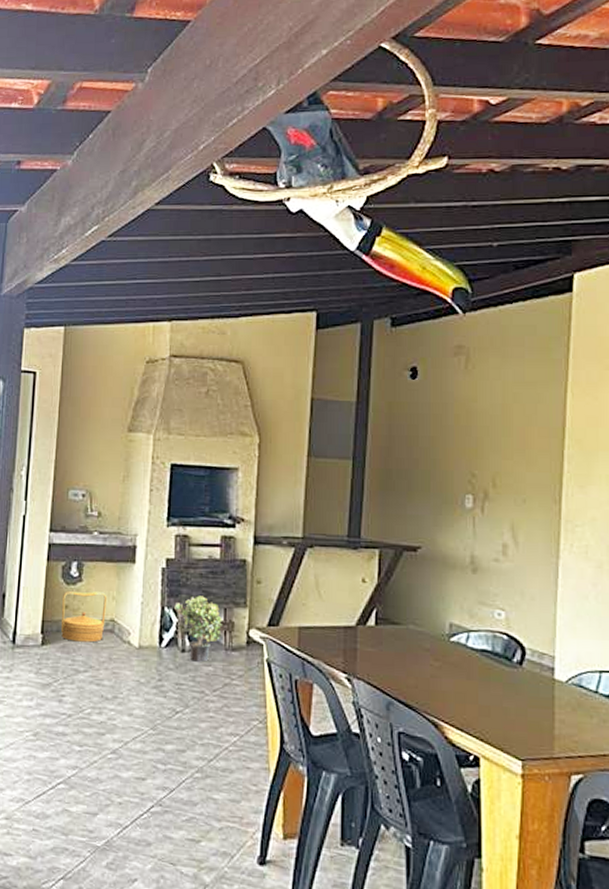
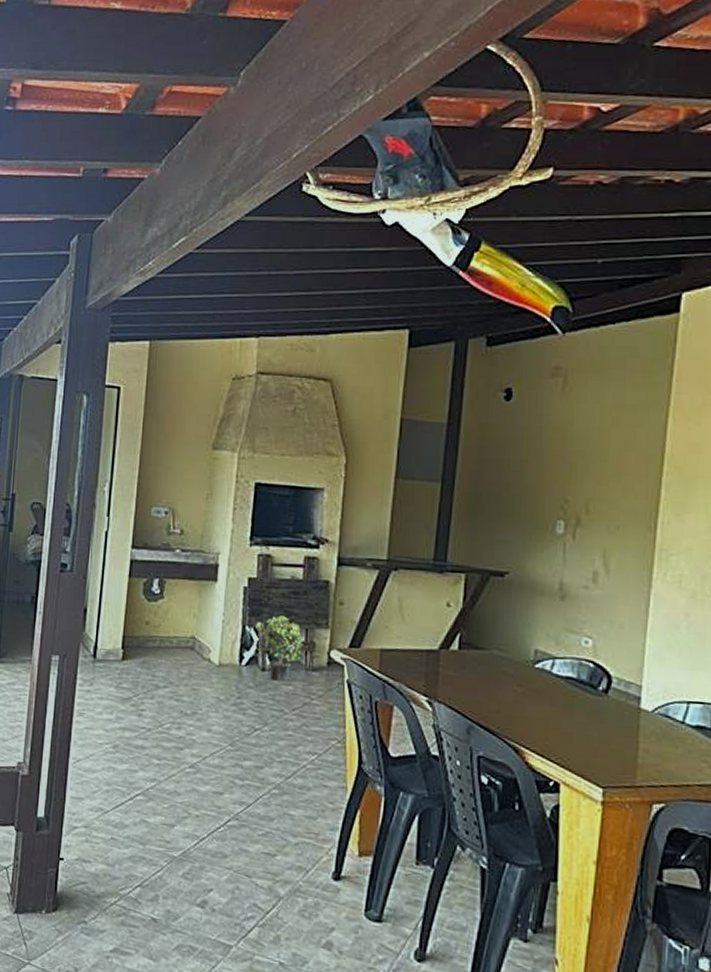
basket: present [60,591,108,643] -> none [141,608,189,659]

